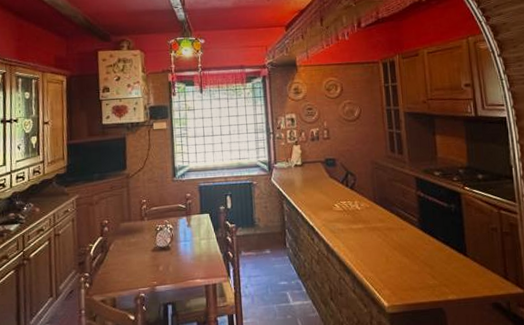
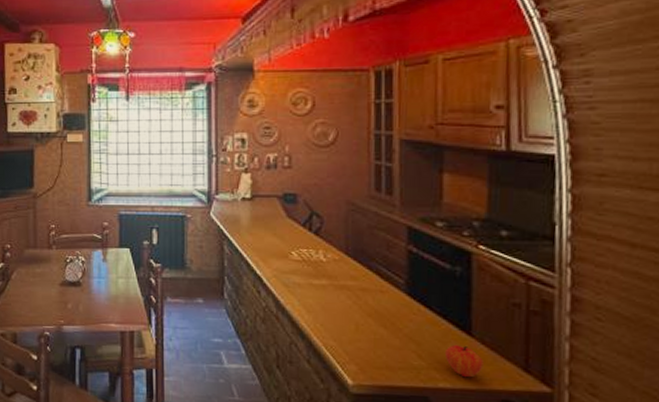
fruit: none [451,264,477,289] -> present [445,344,484,378]

